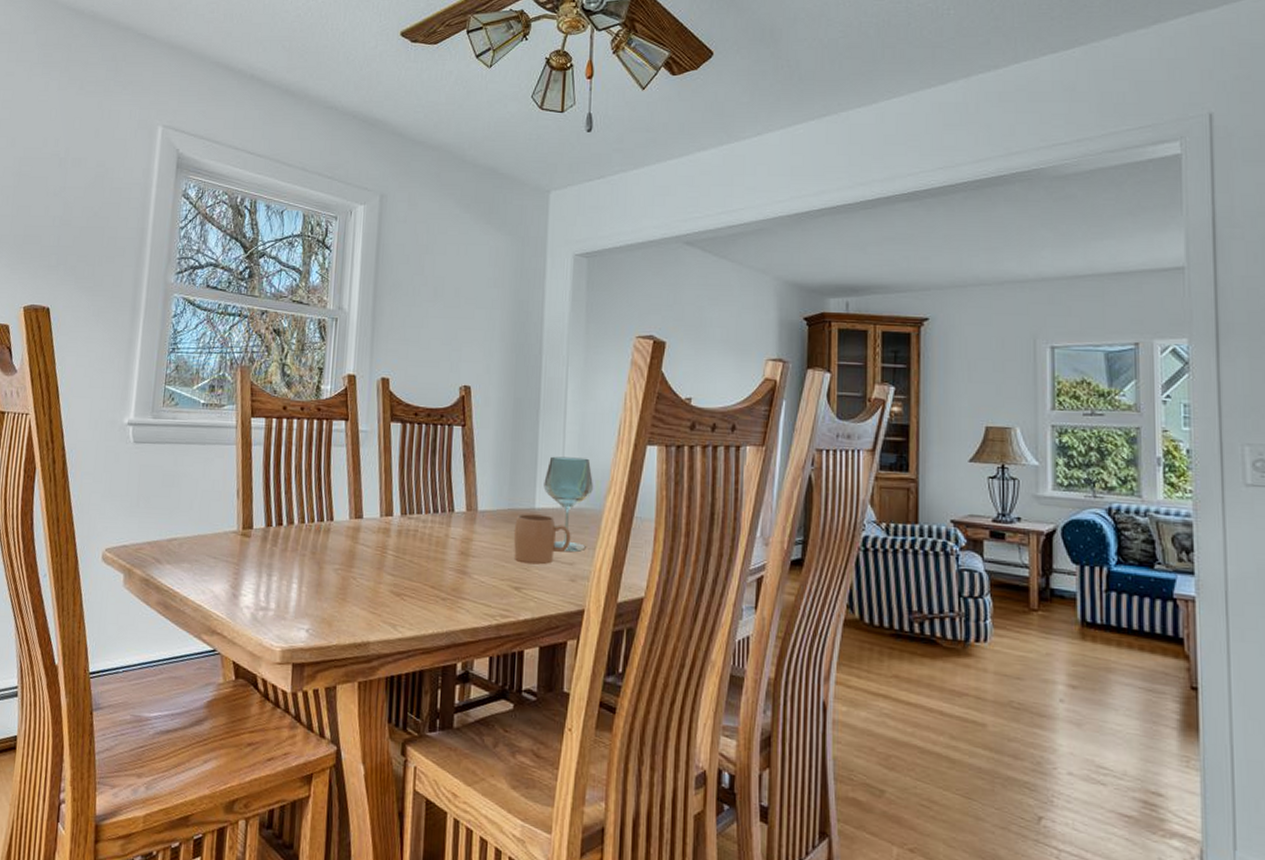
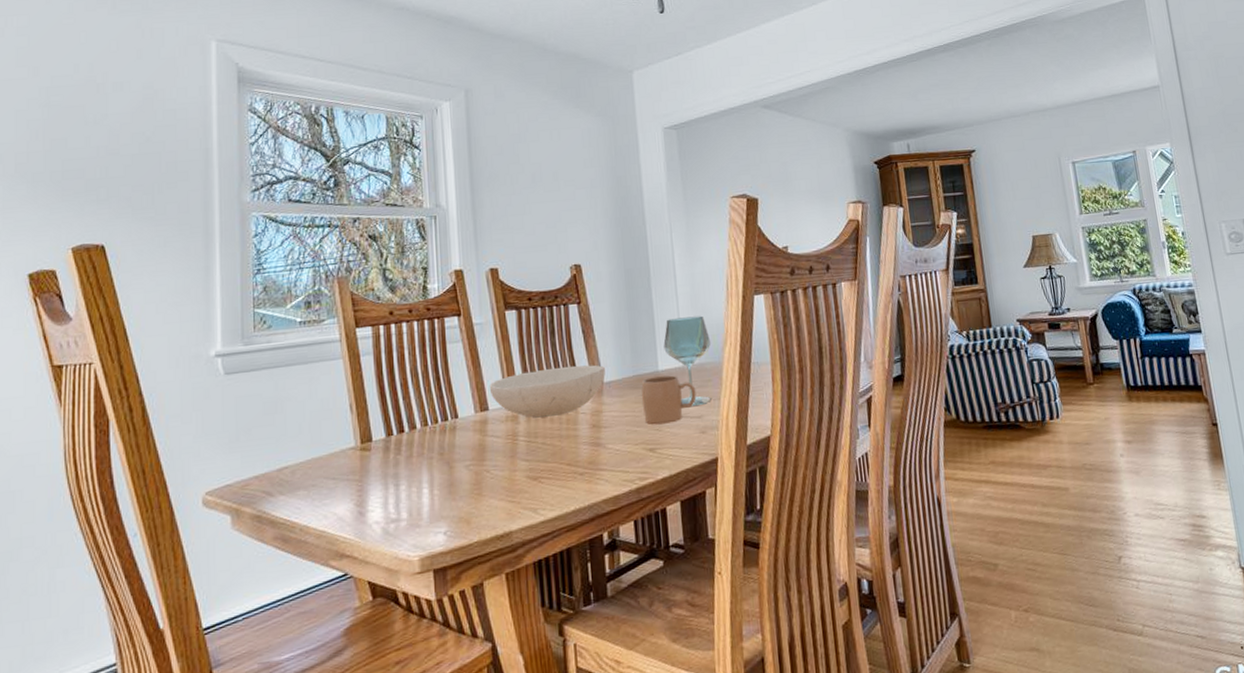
bowl: none [366,486,481,536] -> present [489,364,605,418]

